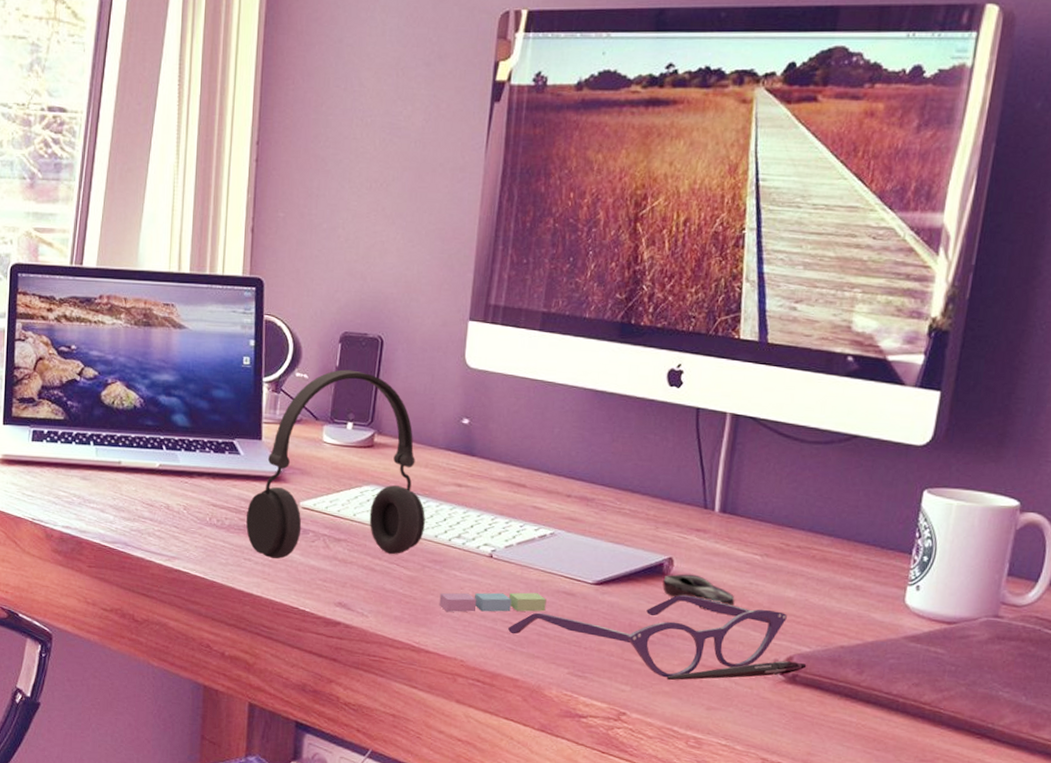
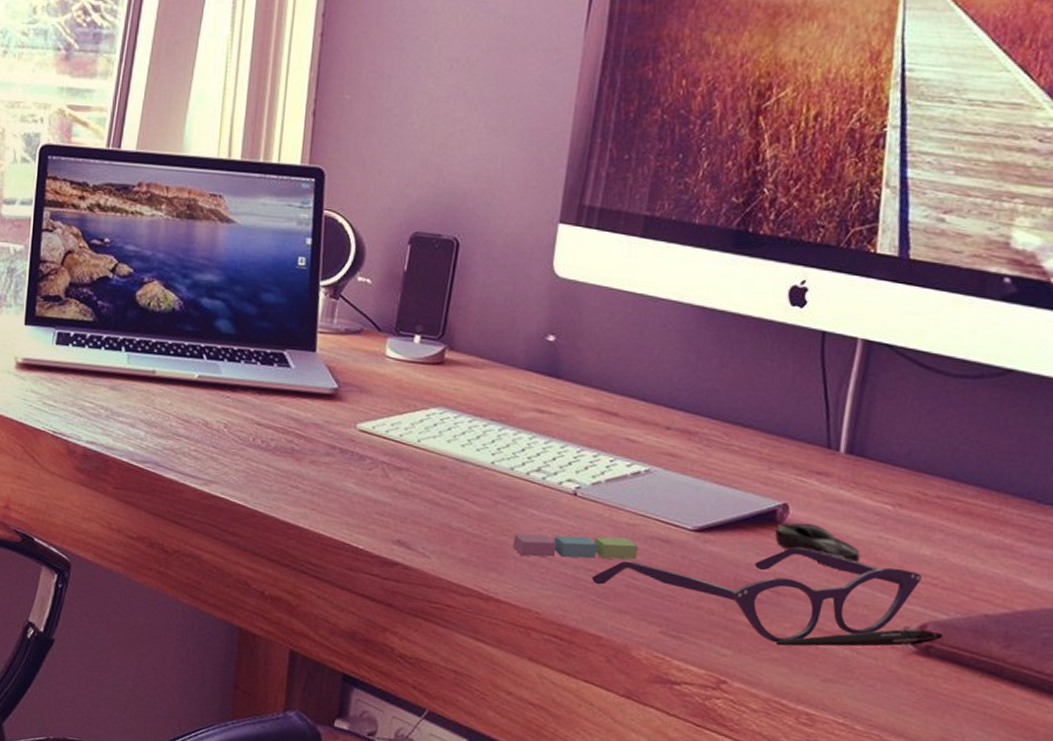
headphones: present [245,369,425,560] -> none [294,274,501,488]

